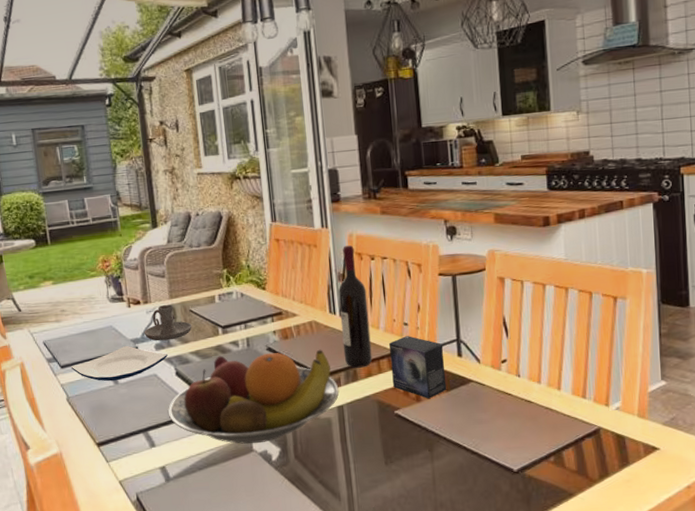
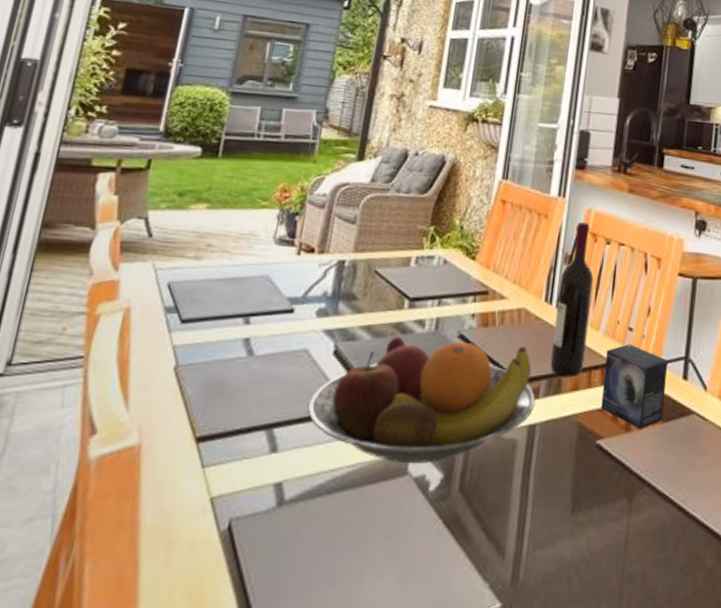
plate: present [71,346,168,381] -> none [194,305,330,351]
candle holder: present [144,305,192,341] -> none [307,259,373,307]

